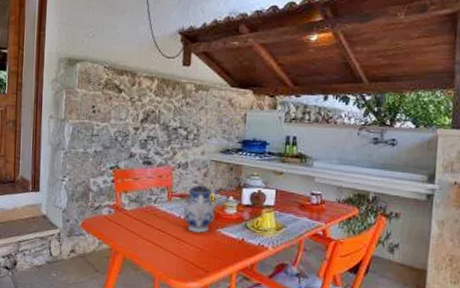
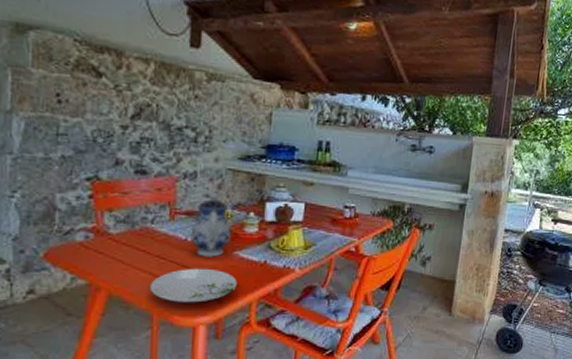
plate: none [153,241,221,271] -> present [150,268,238,303]

